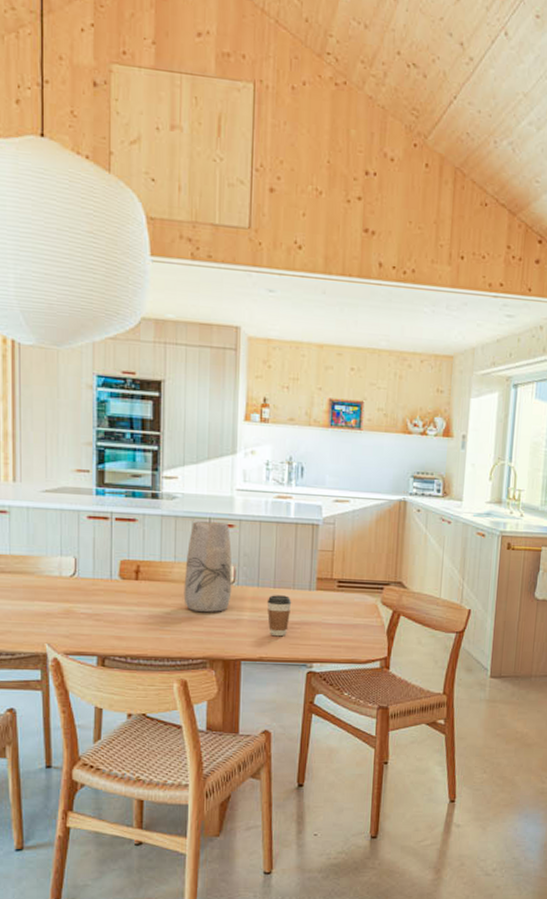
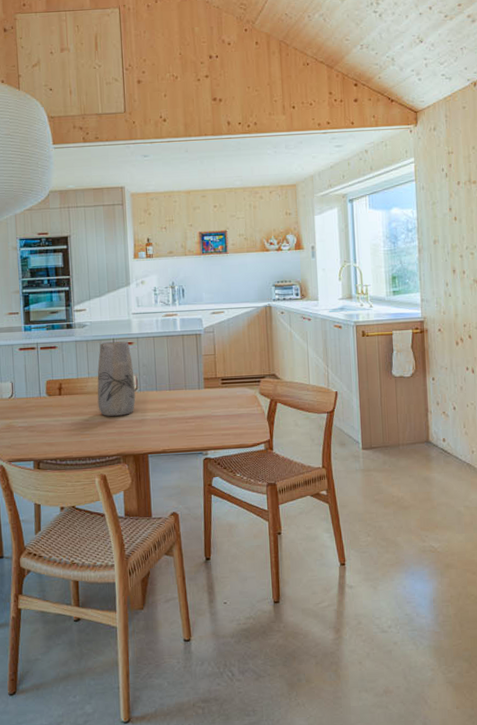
coffee cup: present [267,595,292,637] -> none [165,395,185,431]

